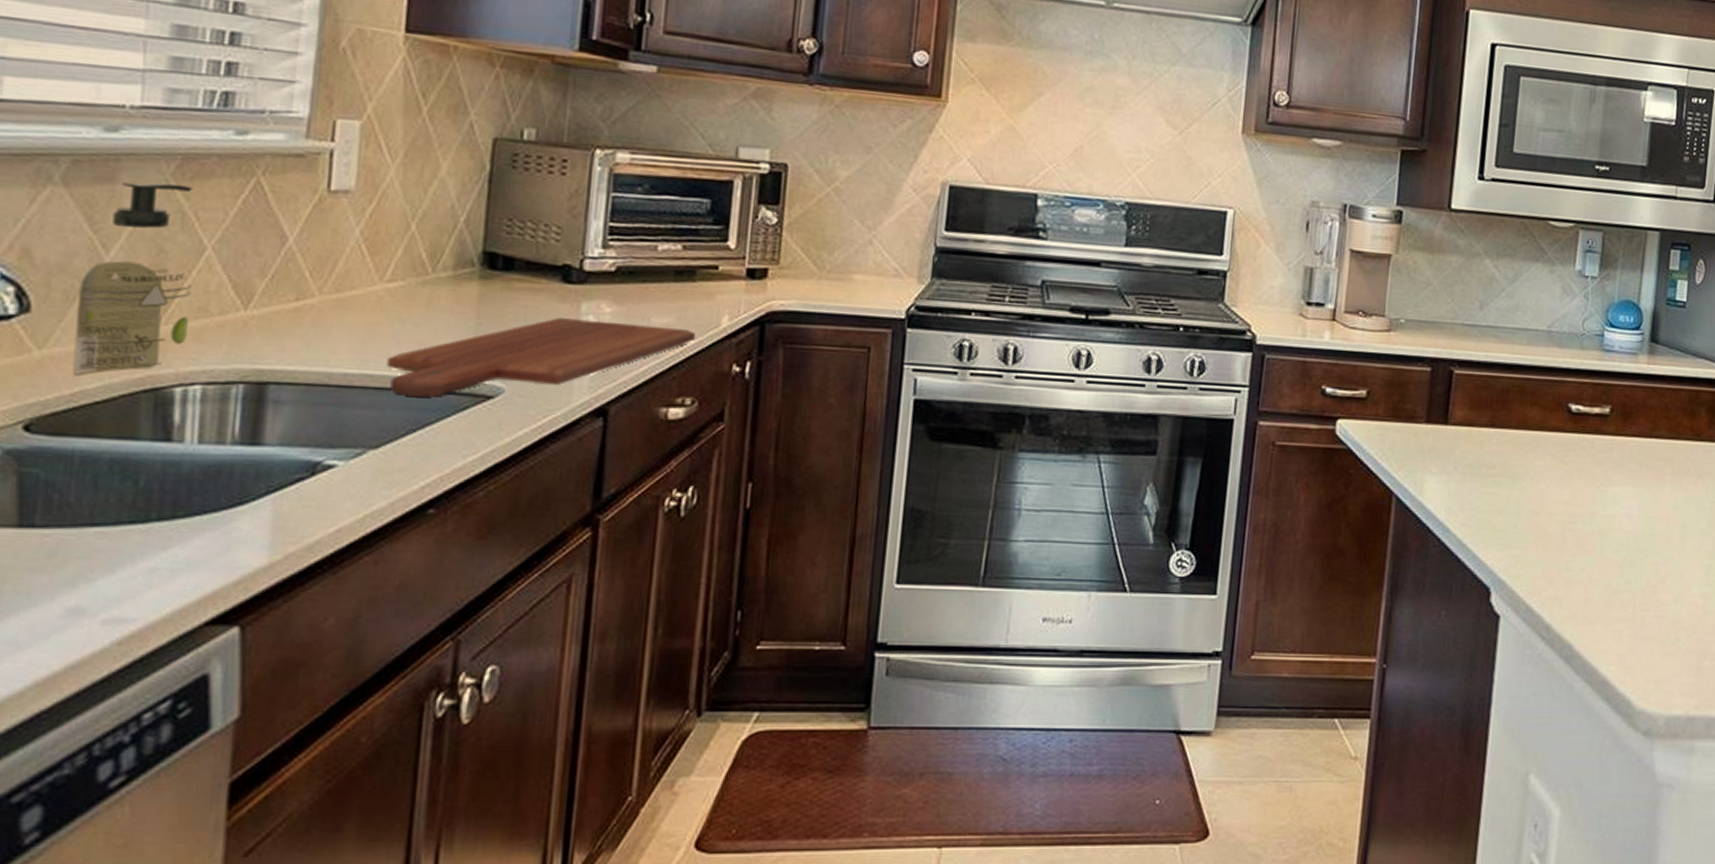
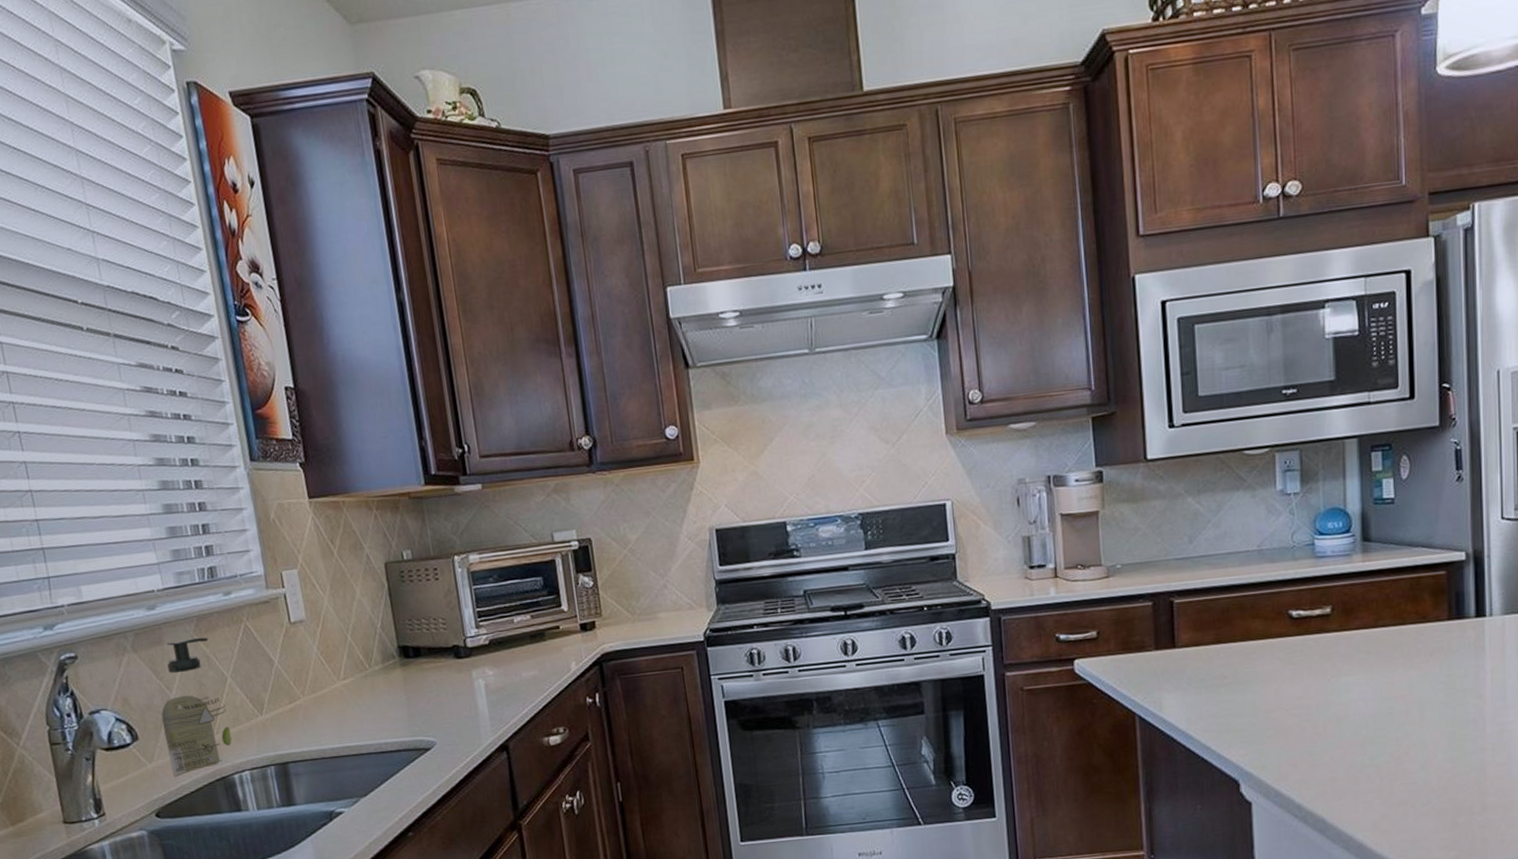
cutting board: present [386,318,696,398] -> none [356,677,556,758]

